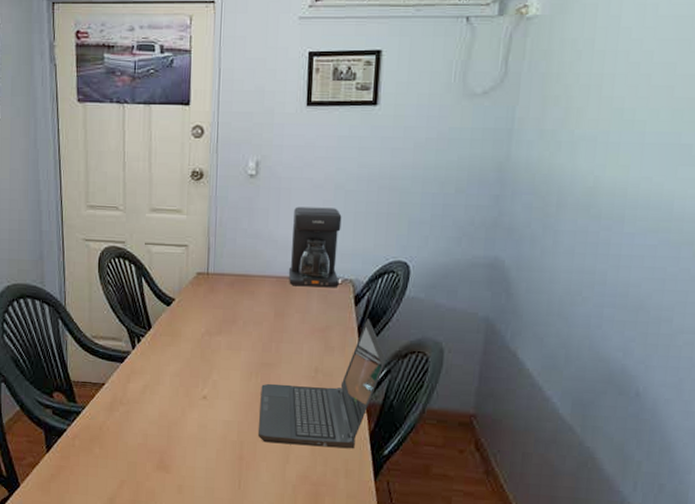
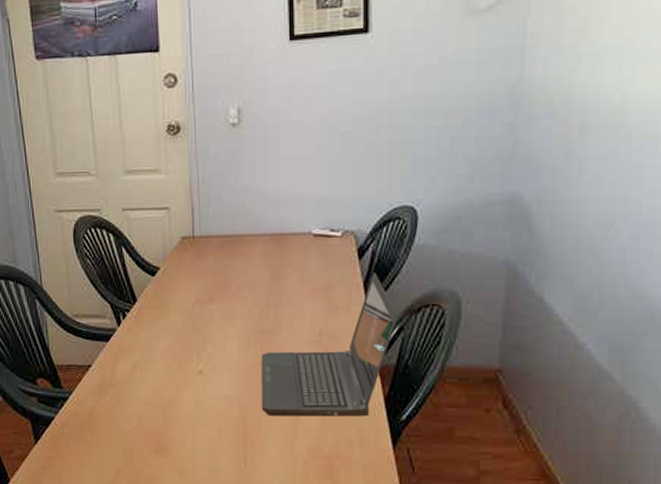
coffee maker: present [288,206,342,288] -> none [282,152,339,243]

